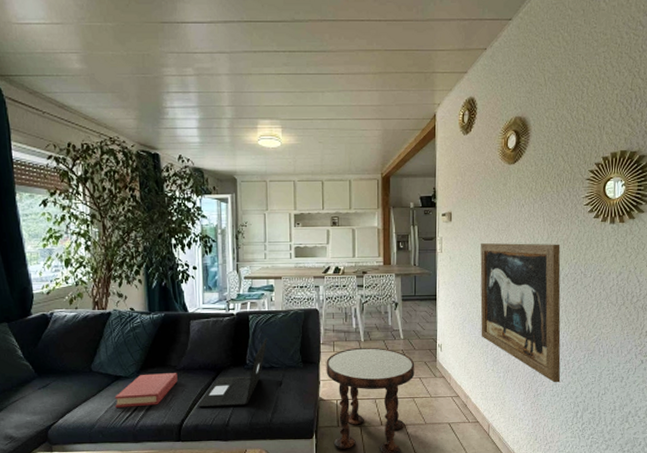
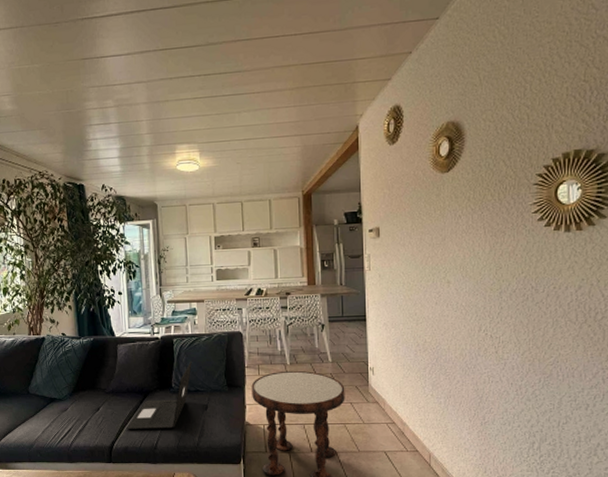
hardback book: present [115,373,178,408] -> none [50,396,107,429]
wall art: present [480,243,561,383] -> none [413,256,512,410]

